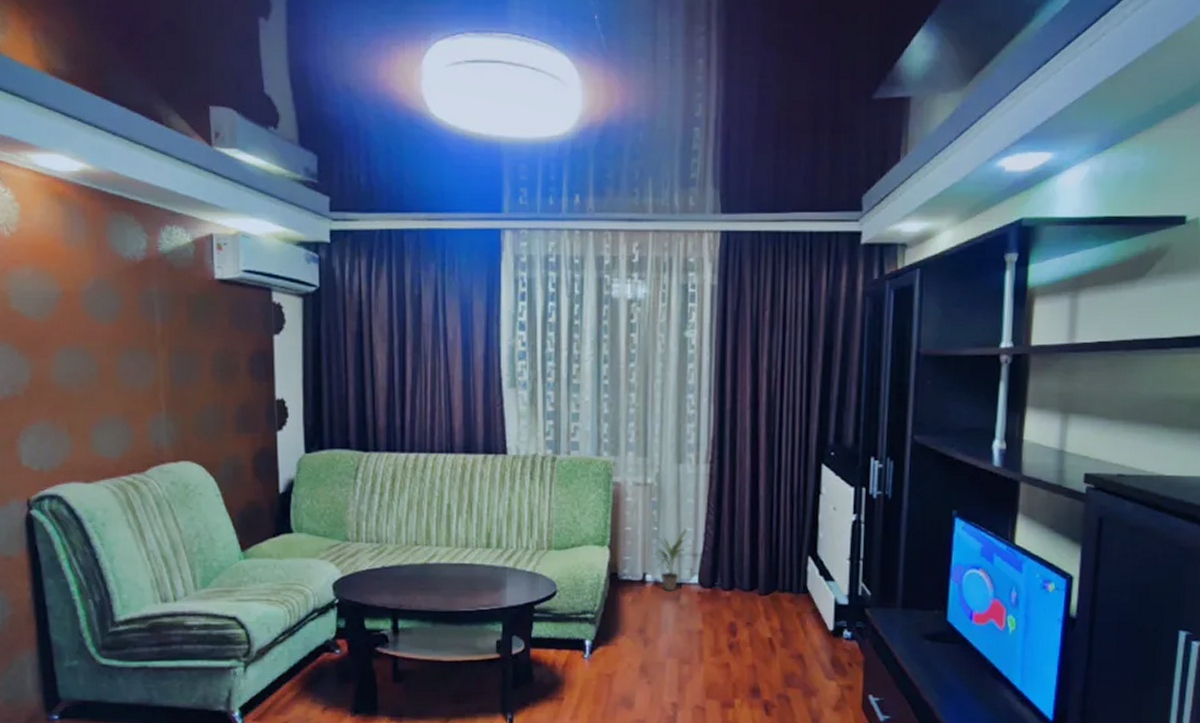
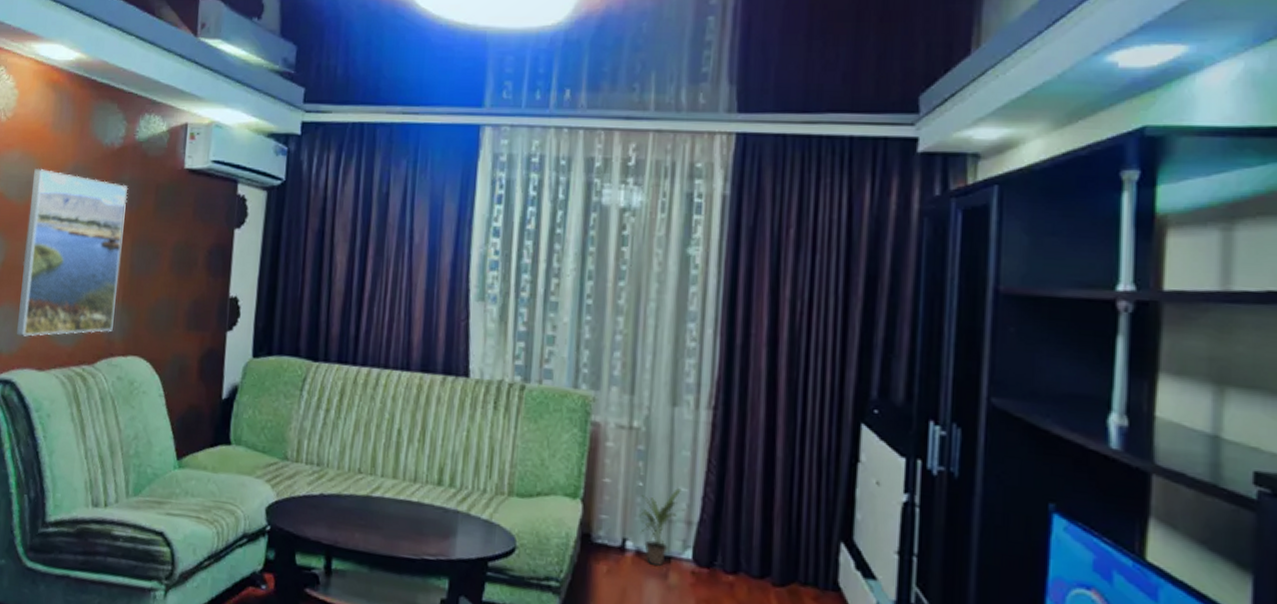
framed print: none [50,283,160,452] -> present [16,168,129,337]

